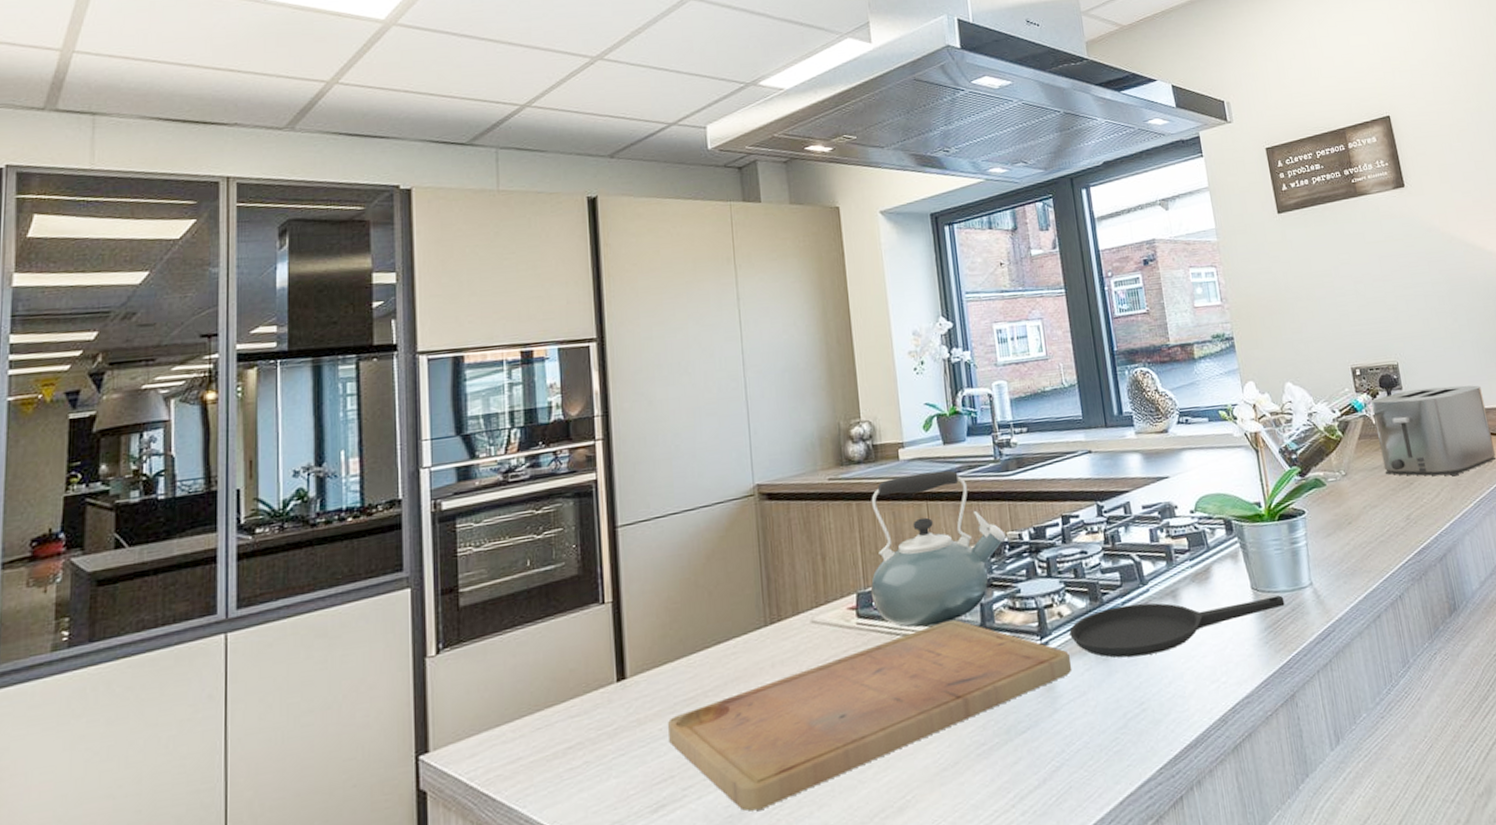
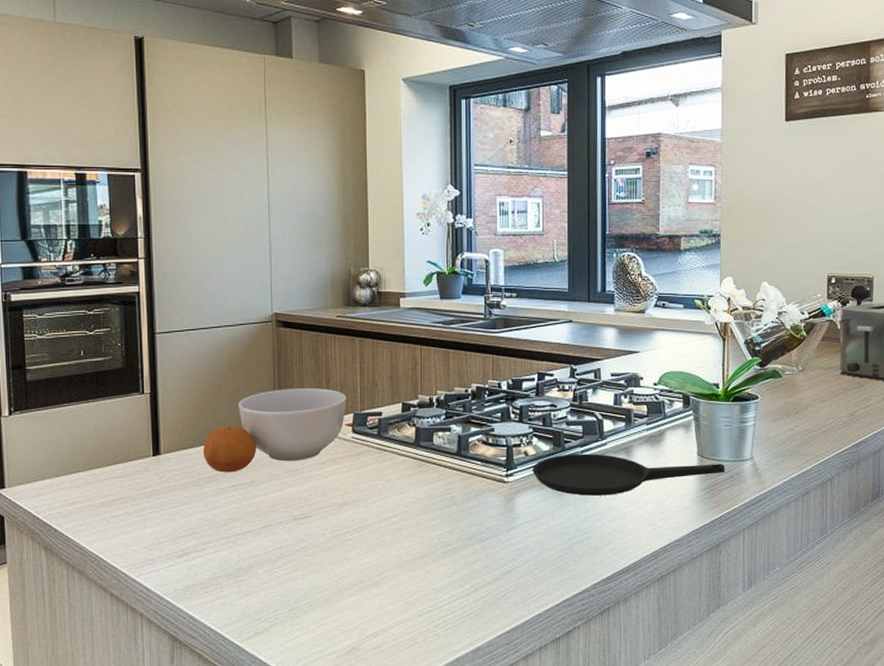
cutting board: present [668,619,1072,811] -> none [193,445,531,567]
fruit: none [679,628,745,691] -> present [203,425,257,473]
bowl: none [719,567,847,666] -> present [238,388,346,462]
kettle: present [870,470,1006,628] -> none [365,321,487,448]

